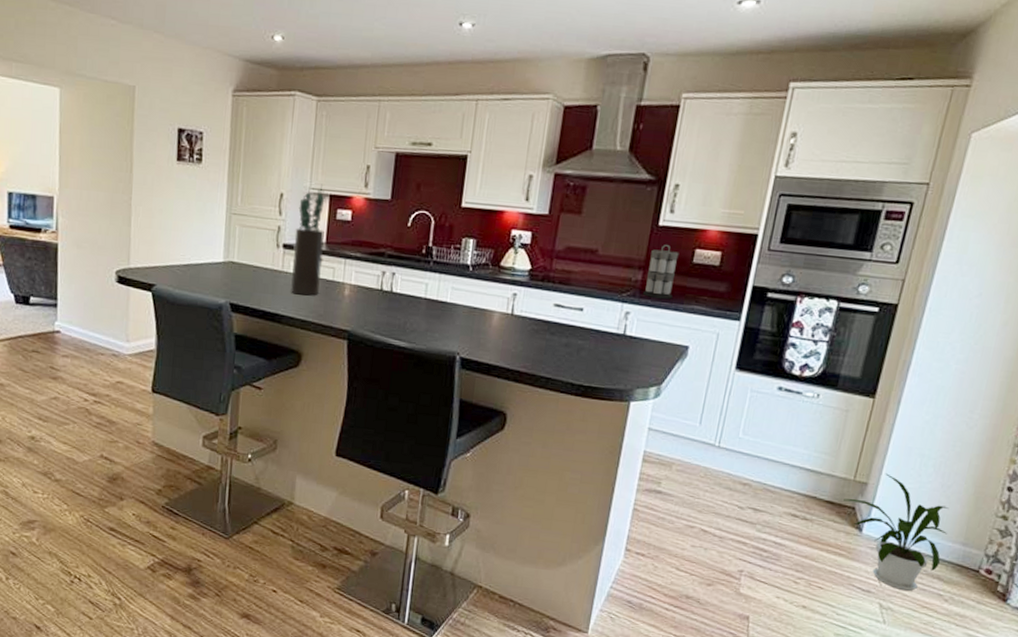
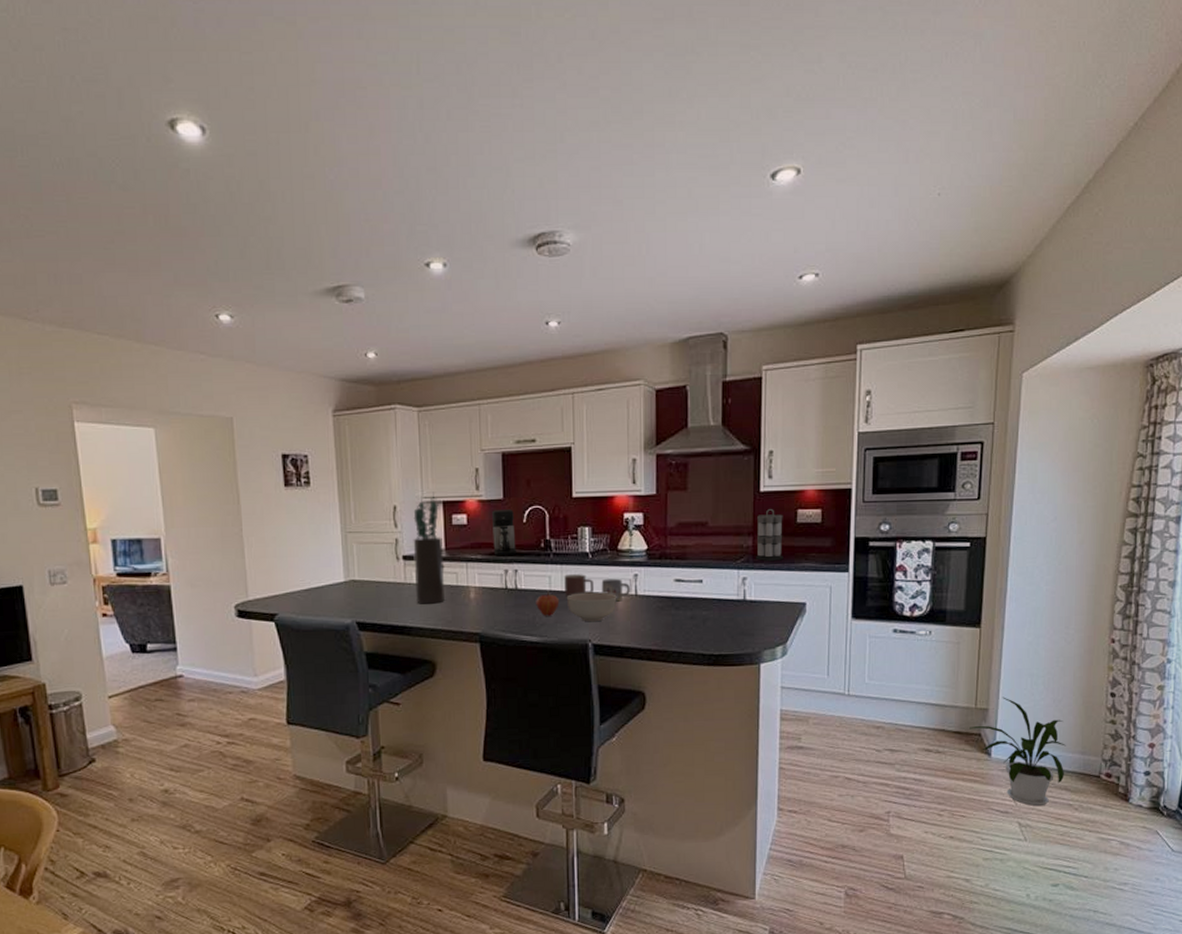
coffee maker: none [373,210,400,258] -> present [492,510,517,557]
fruit: none [409,299,433,324] -> present [536,592,560,616]
mug: none [439,284,471,308] -> present [564,574,595,598]
bowl: none [440,304,492,336] -> present [566,592,617,622]
mug: none [477,293,507,319] -> present [601,578,630,602]

